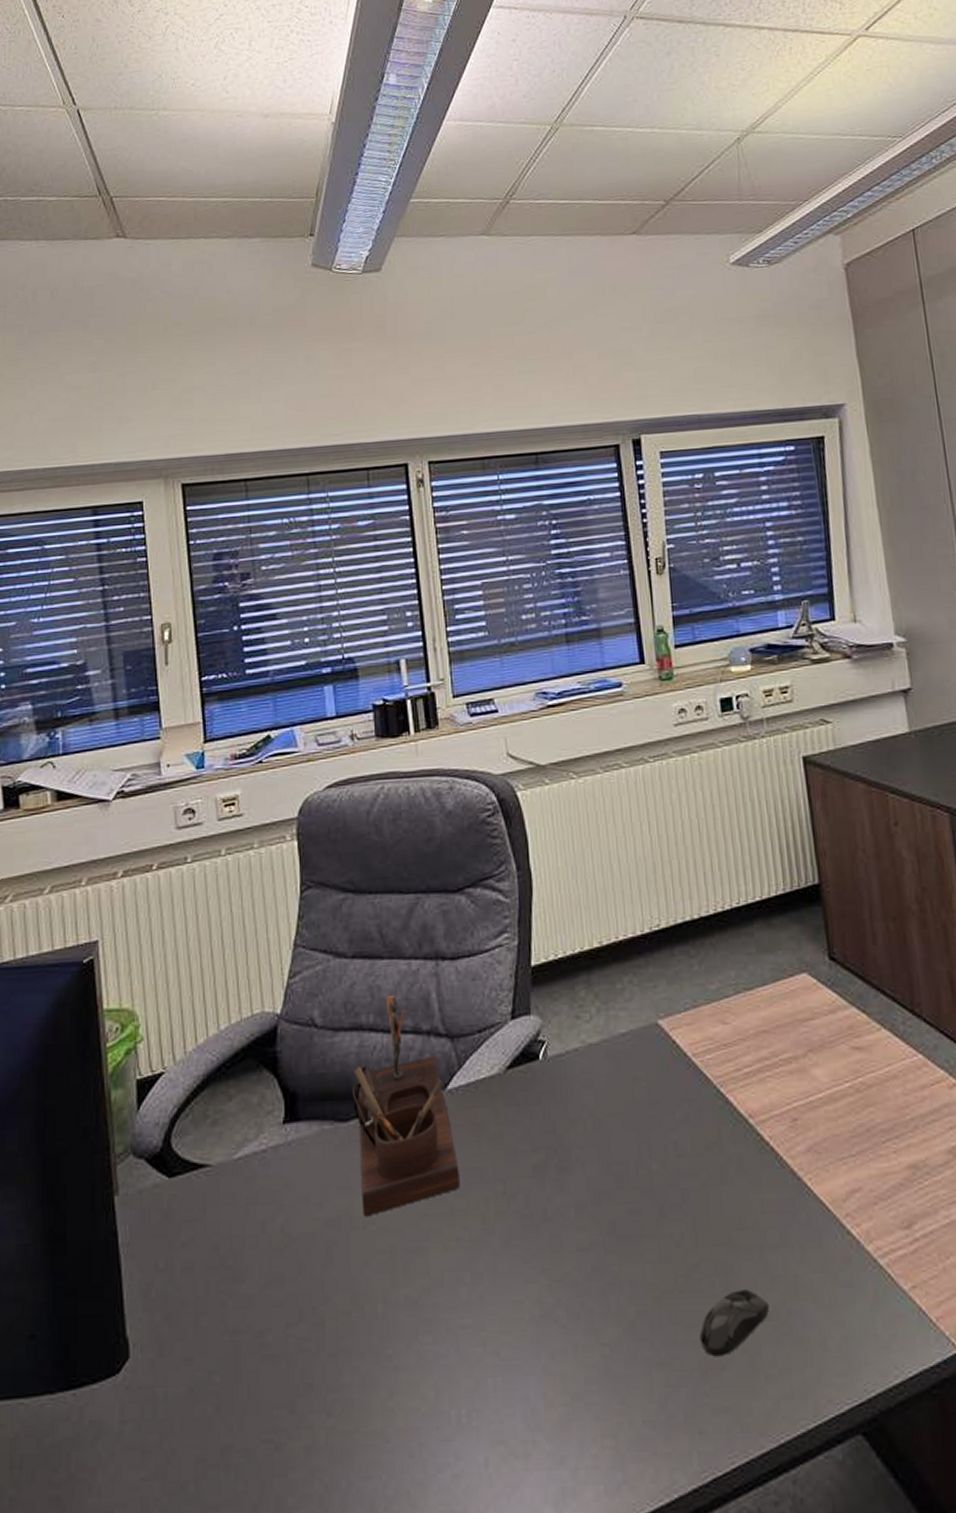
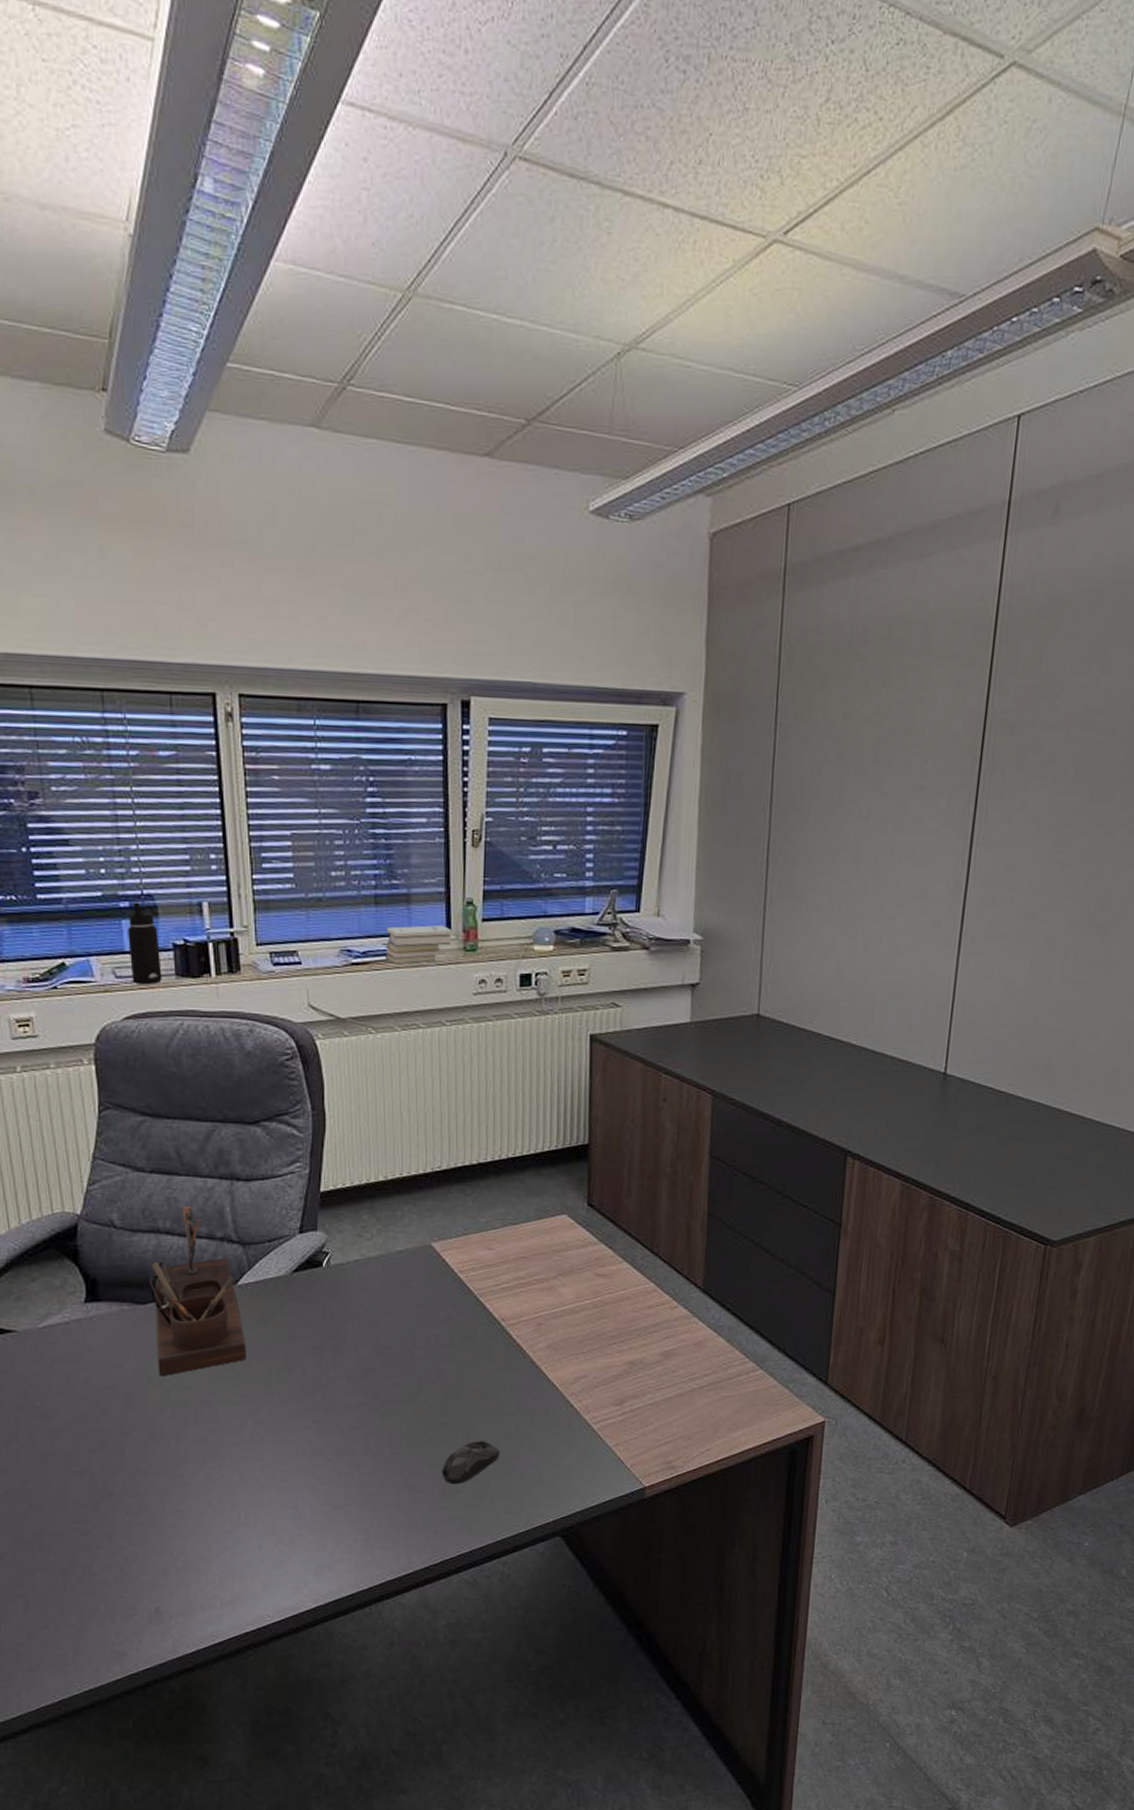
water bottle: none [330,666,363,750] -> present [128,902,162,985]
books: none [579,657,648,703] -> present [386,925,454,965]

